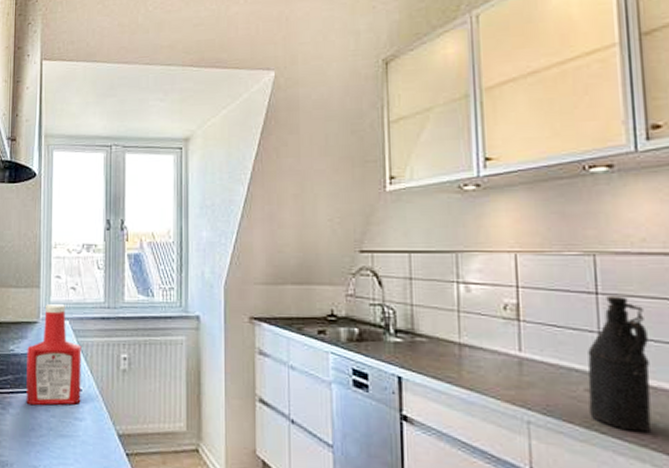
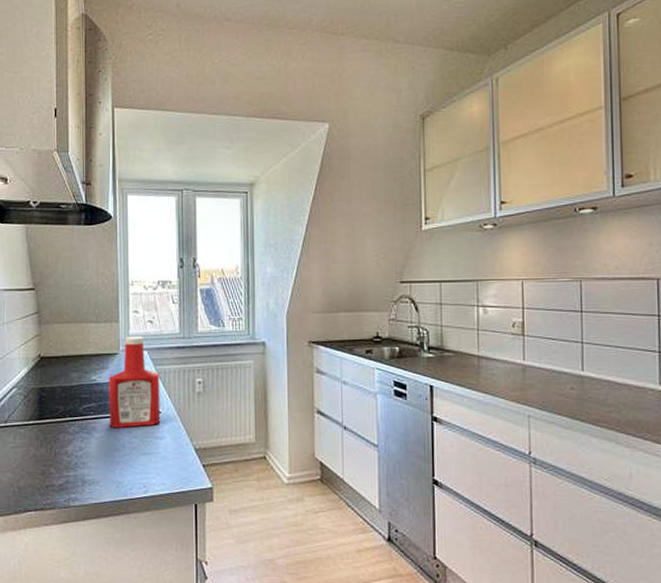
bottle: present [588,295,652,432] -> none [573,312,618,418]

